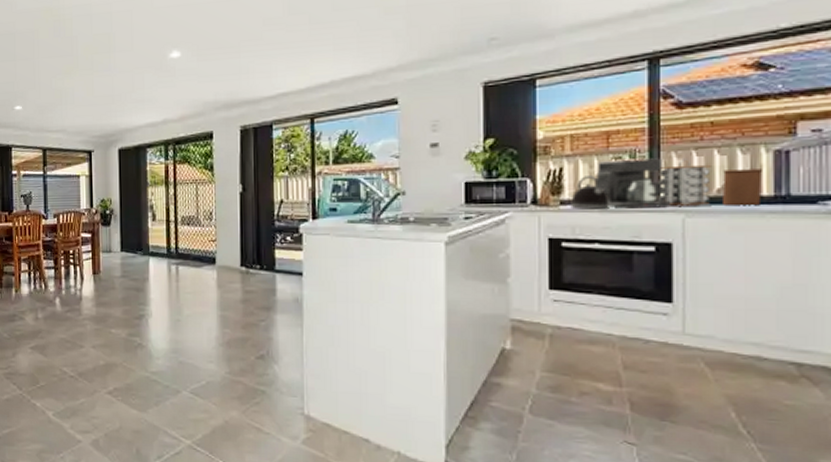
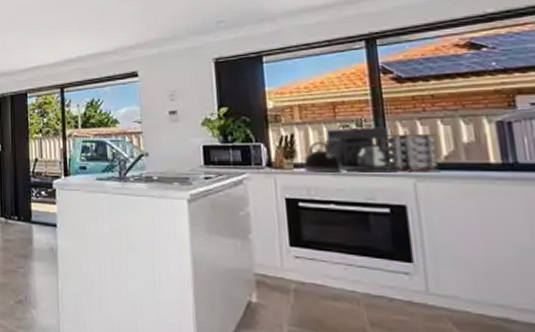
canister: present [723,169,762,207] -> none [448,138,489,173]

